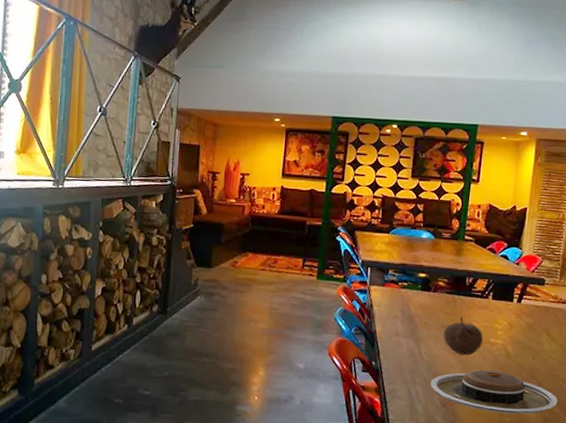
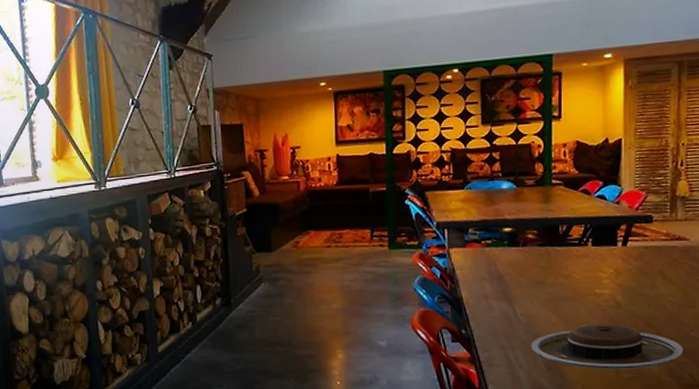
fruit: present [443,317,484,355] -> none [539,270,587,311]

